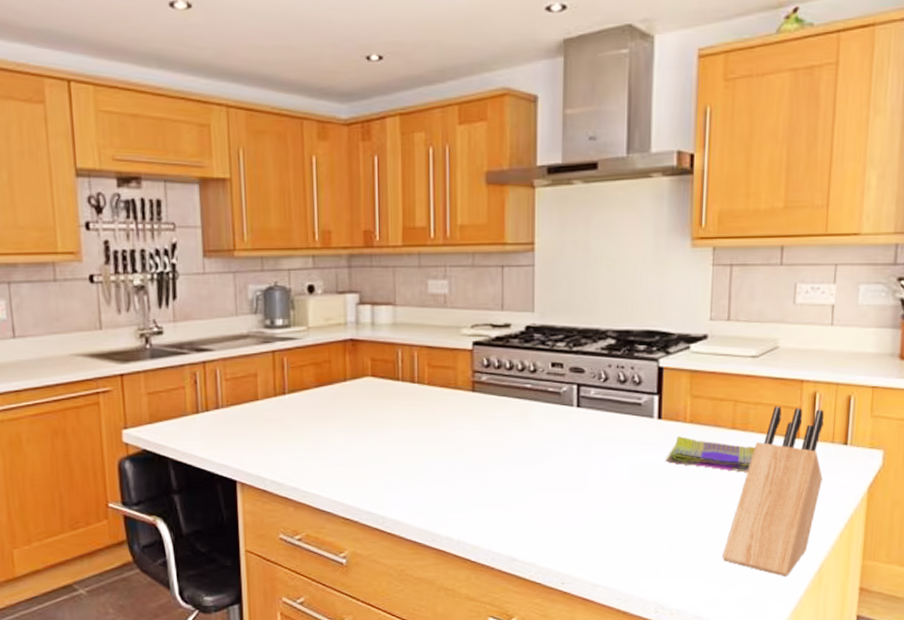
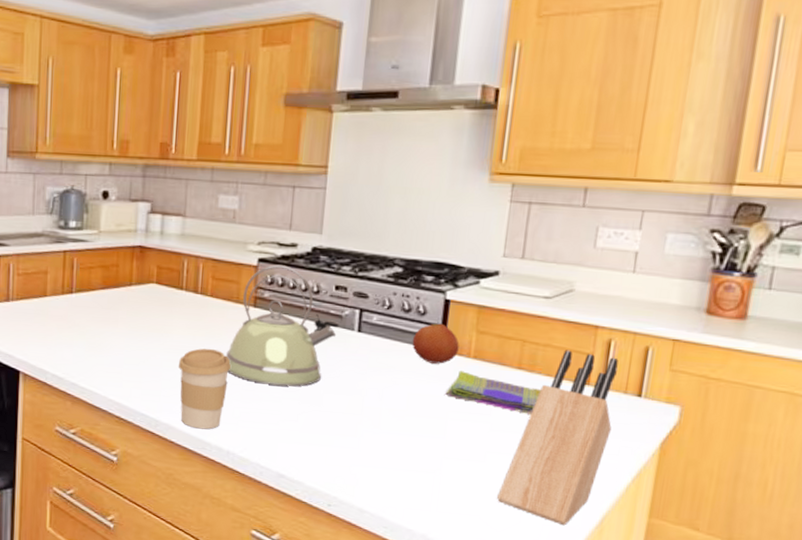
coffee cup: none [400,438,454,521] -> present [178,348,231,430]
kettle: none [449,346,559,469] -> present [226,264,340,387]
fruit: none [630,391,675,432] -> present [412,323,459,364]

